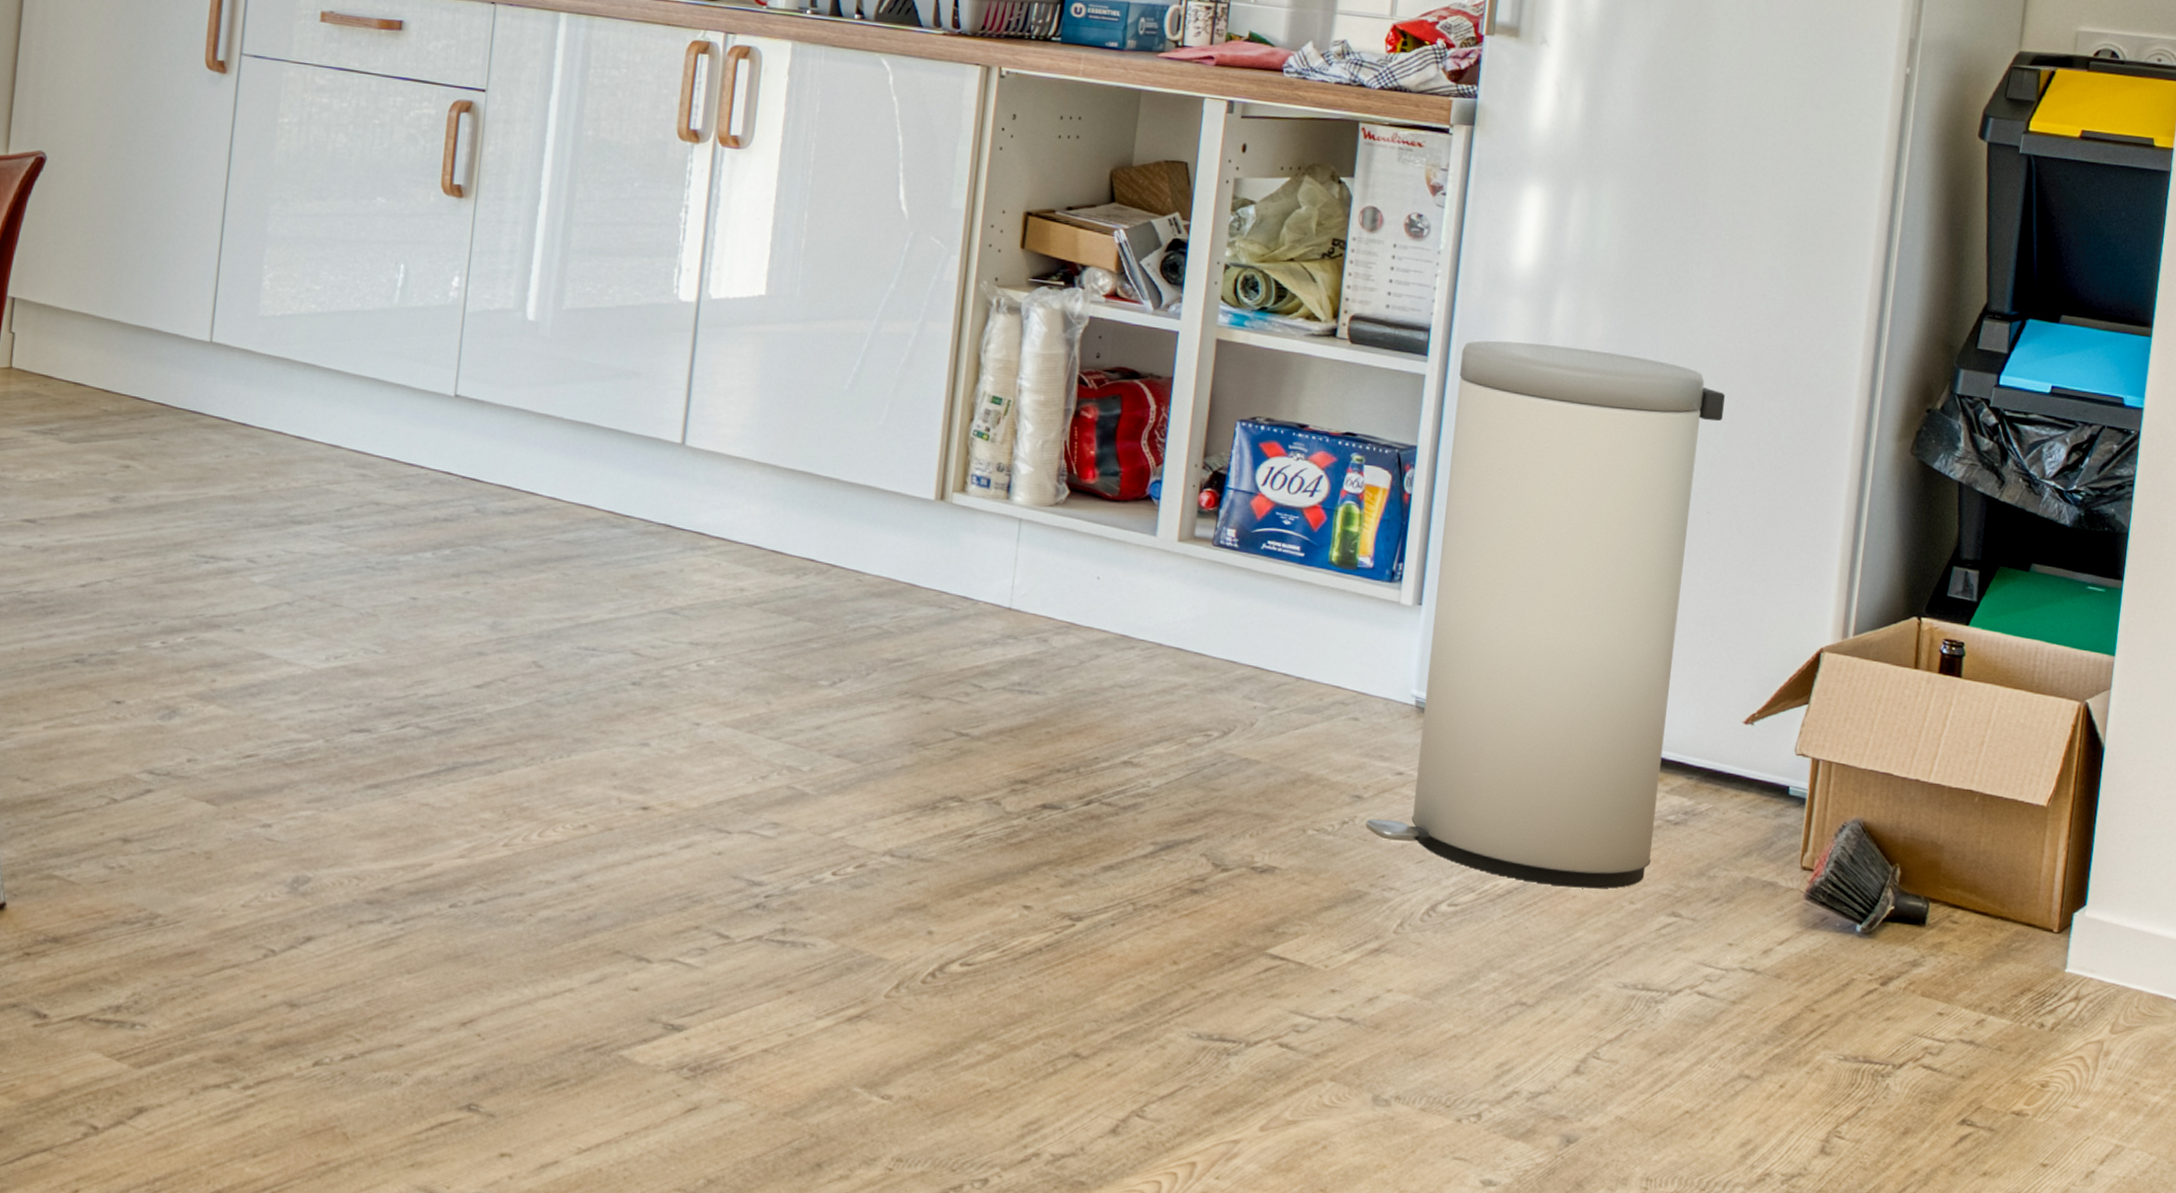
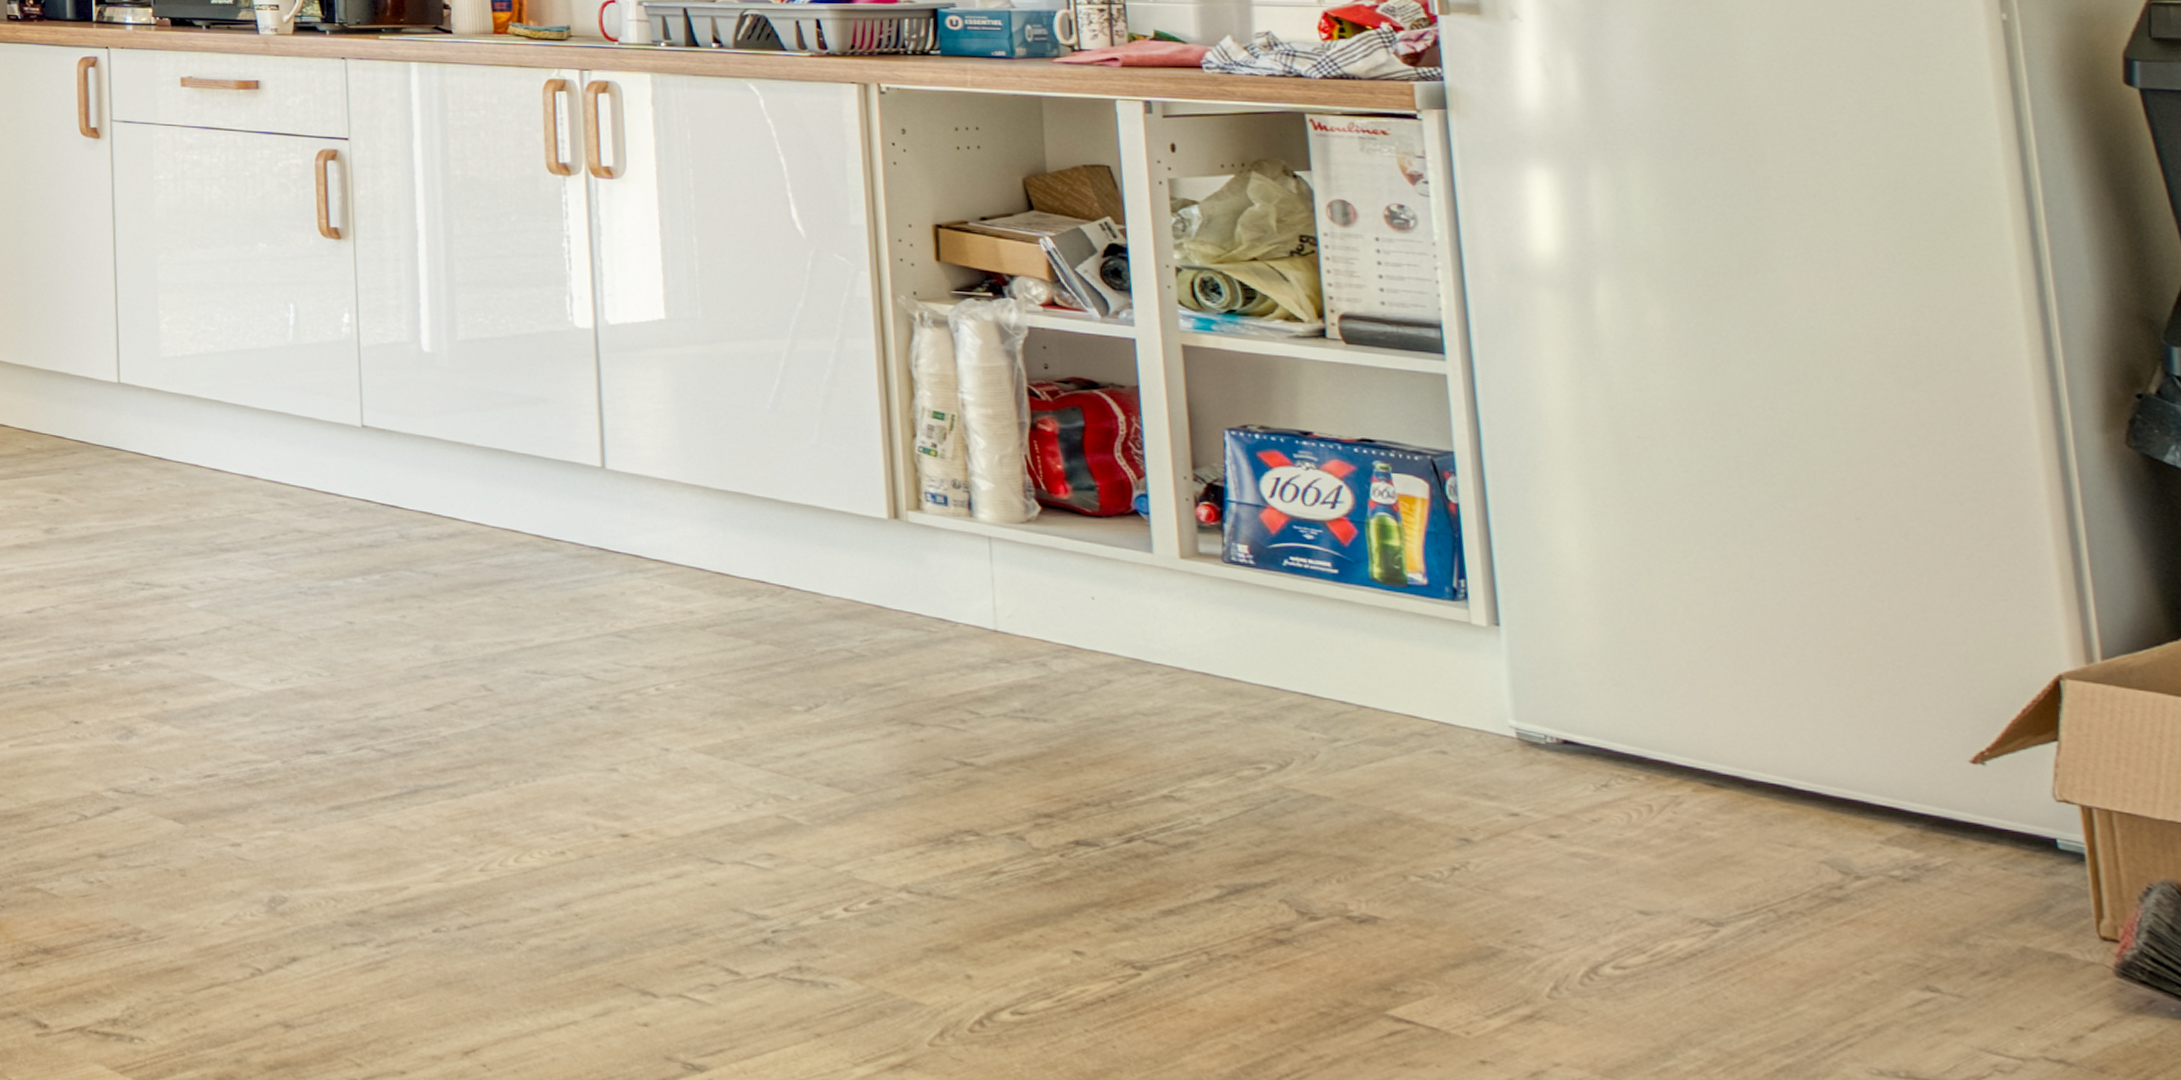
pedal bin: present [1365,340,1725,889] -> none [1482,335,1881,955]

